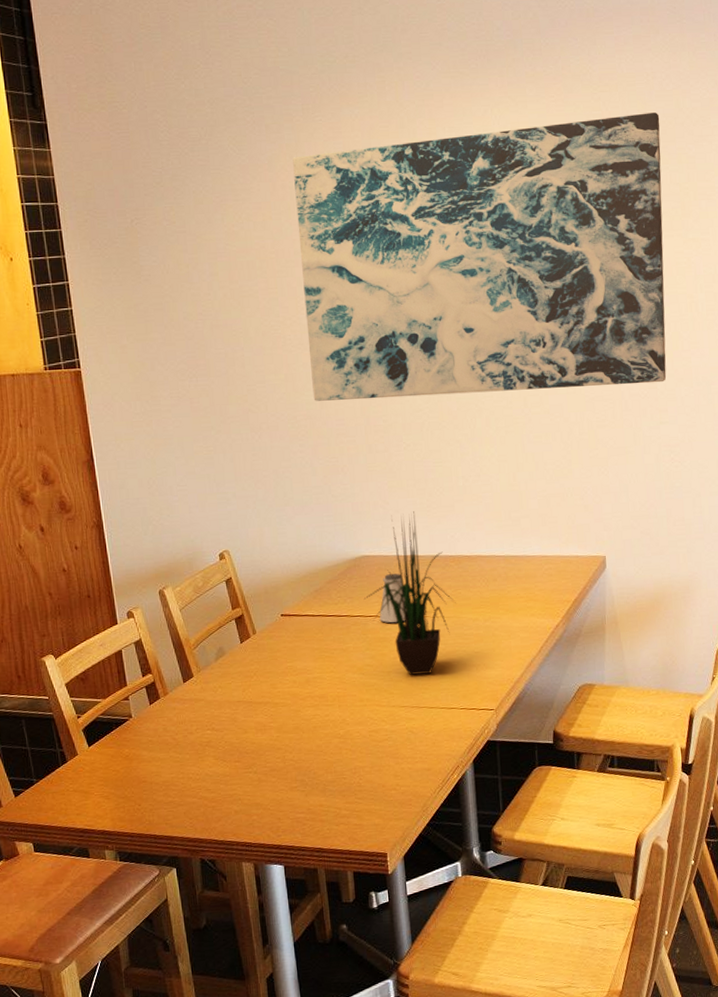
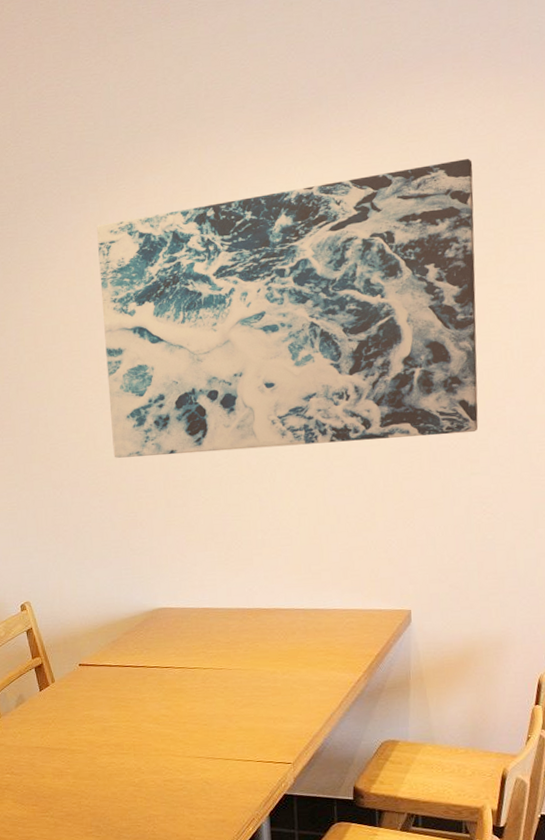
potted plant: present [363,511,456,675] -> none [160,564,253,726]
saltshaker: present [380,573,406,623] -> none [176,626,203,674]

